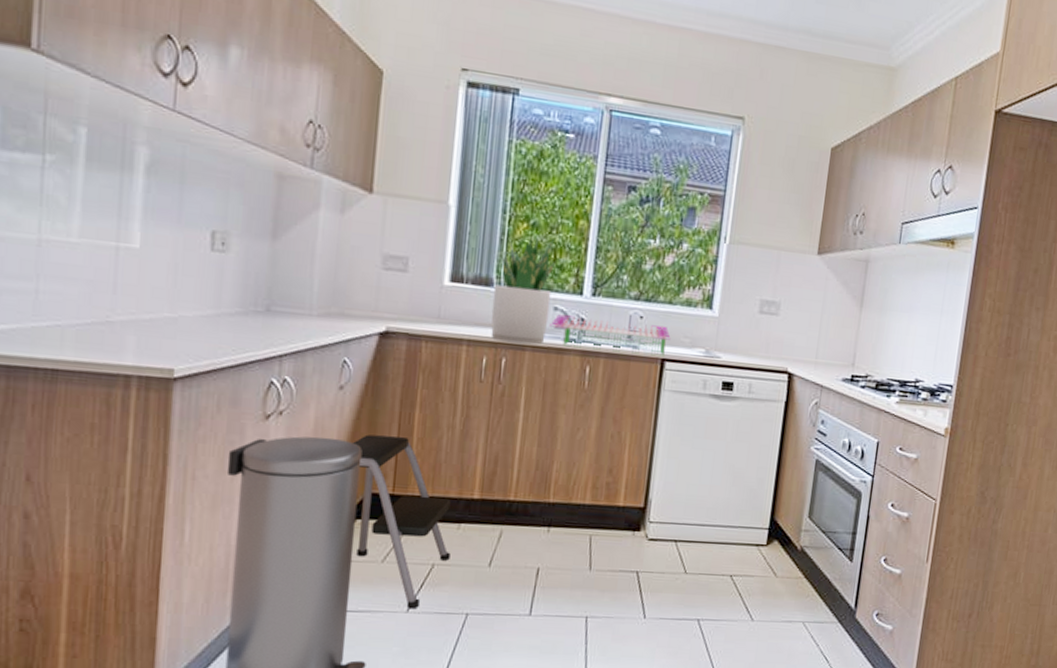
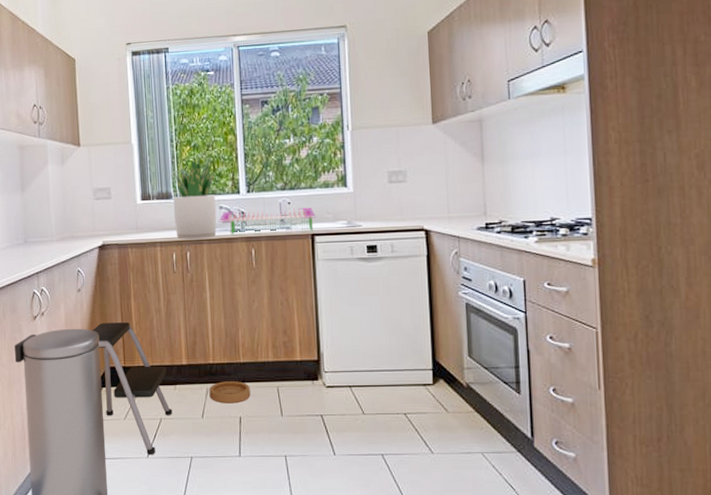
pet bowl: none [503,523,557,552] -> present [209,381,251,404]

